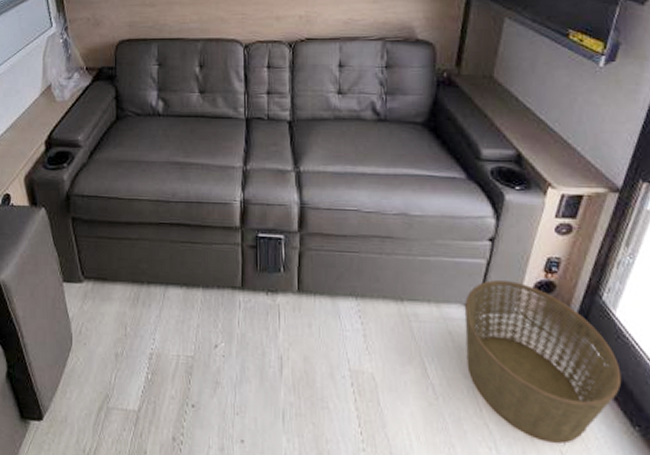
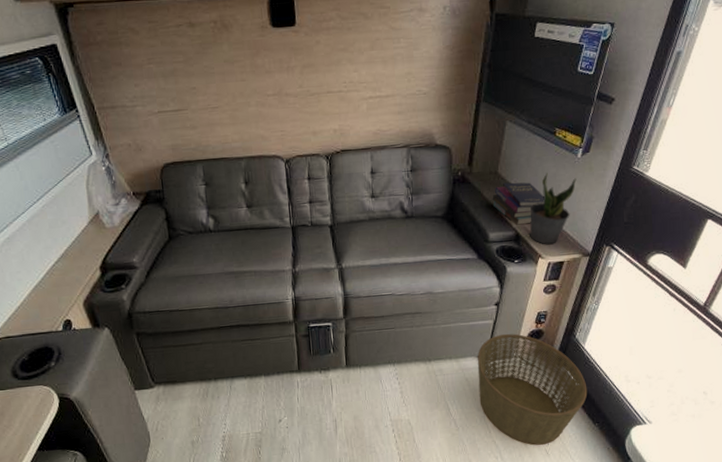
books: none [486,90,555,143] -> present [492,182,545,225]
potted plant: none [535,81,599,172] -> present [529,172,577,245]

